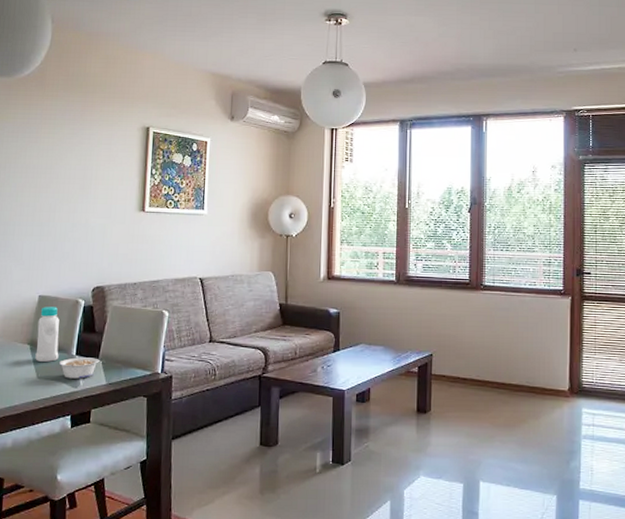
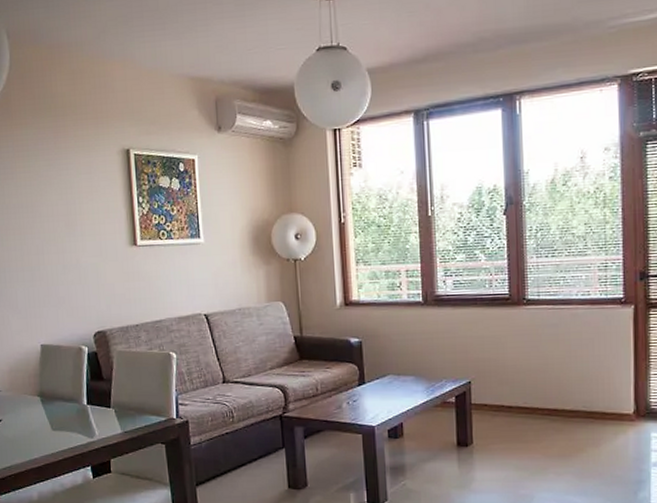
bottle: present [35,307,59,362] -> none [44,356,71,413]
legume: present [58,357,100,379] -> none [71,406,112,429]

